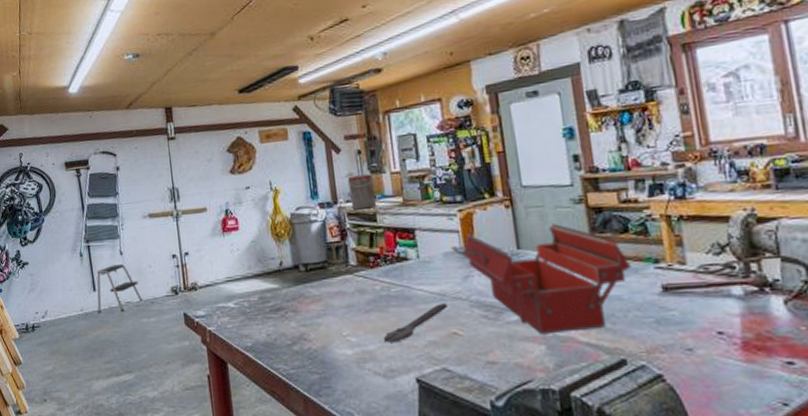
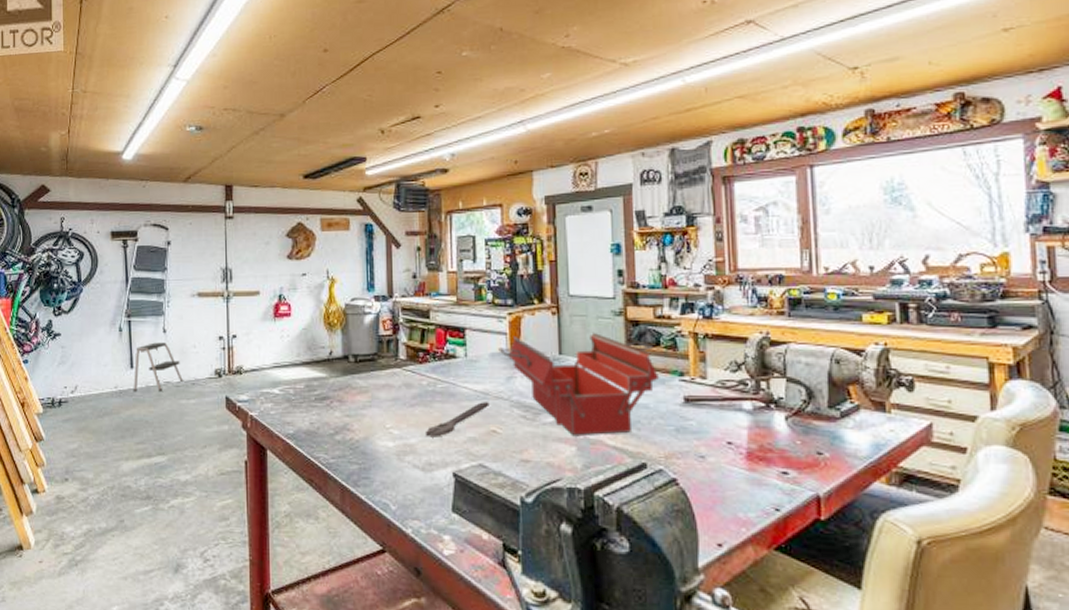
paint can: present [348,173,377,210] -> none [406,271,431,305]

